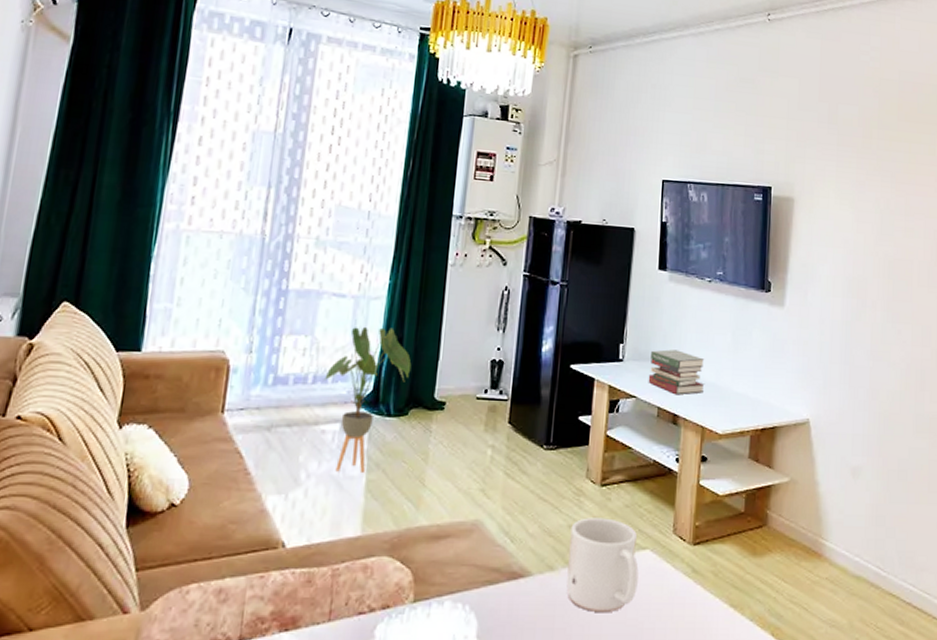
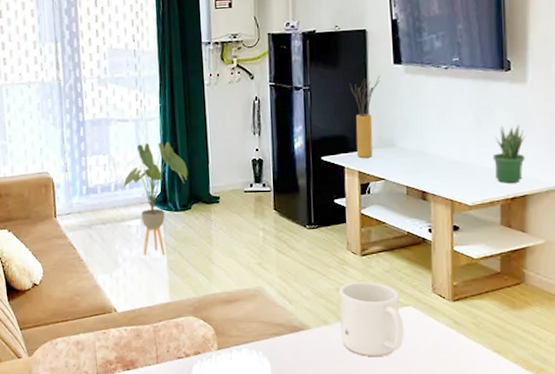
vase: none [609,280,643,371] -> present [349,75,380,158]
books: present [648,349,704,395] -> none [394,134,449,175]
planter: none [746,349,780,413] -> present [492,124,526,183]

